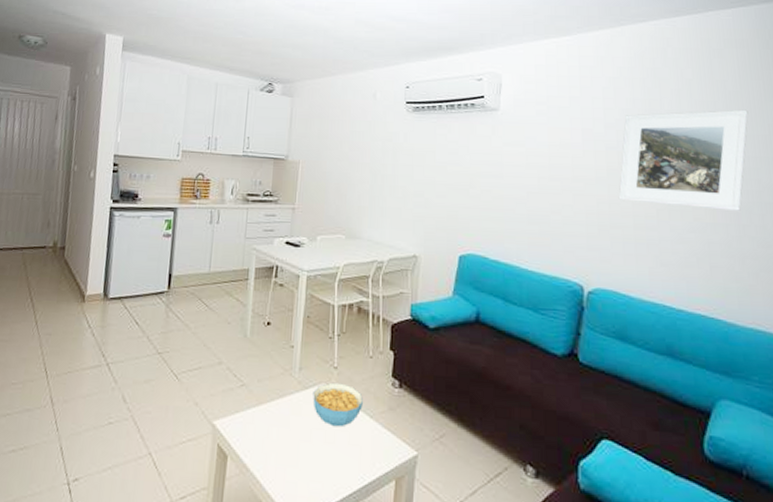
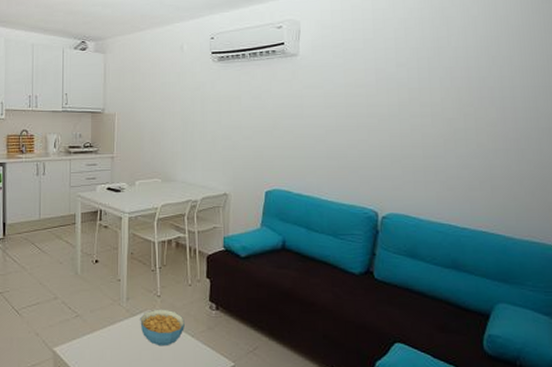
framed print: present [618,109,749,211] -> none [409,42,529,137]

